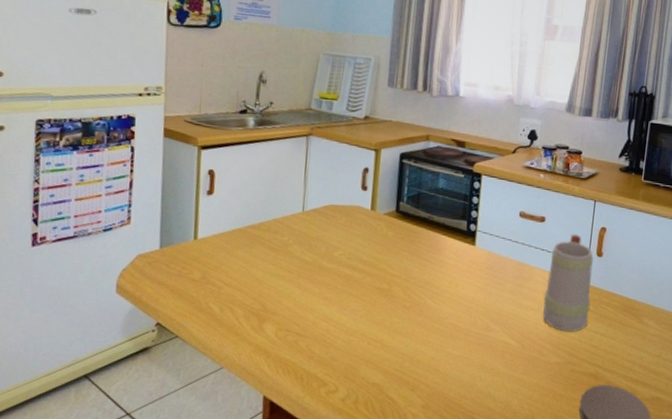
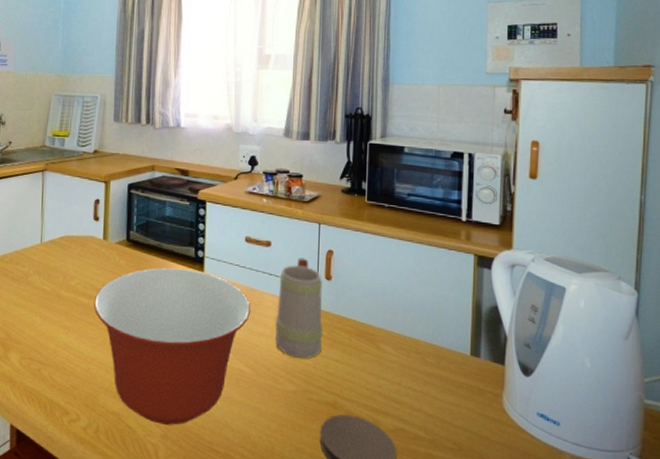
mixing bowl: none [357,240,521,396] -> present [93,267,251,425]

